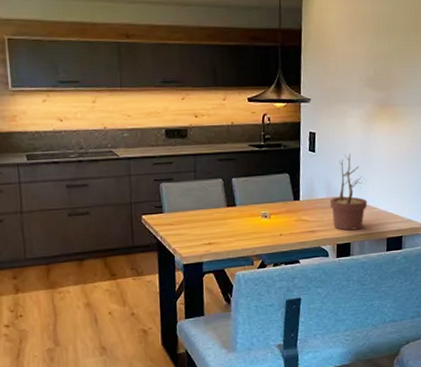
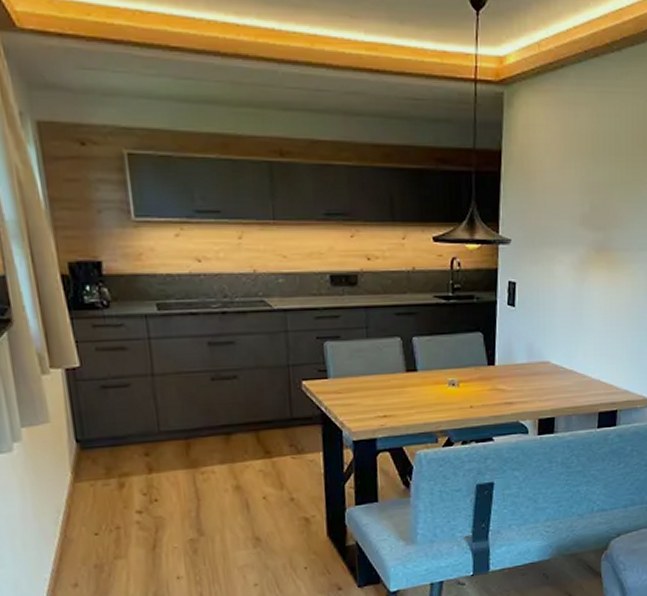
potted plant: present [329,153,368,231] -> none [531,308,577,403]

